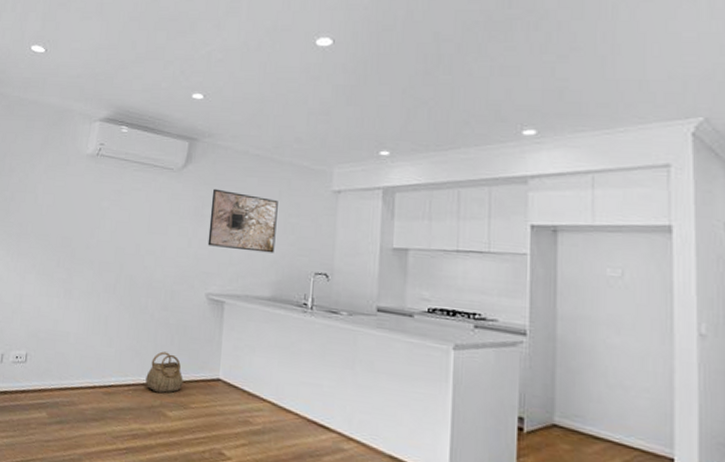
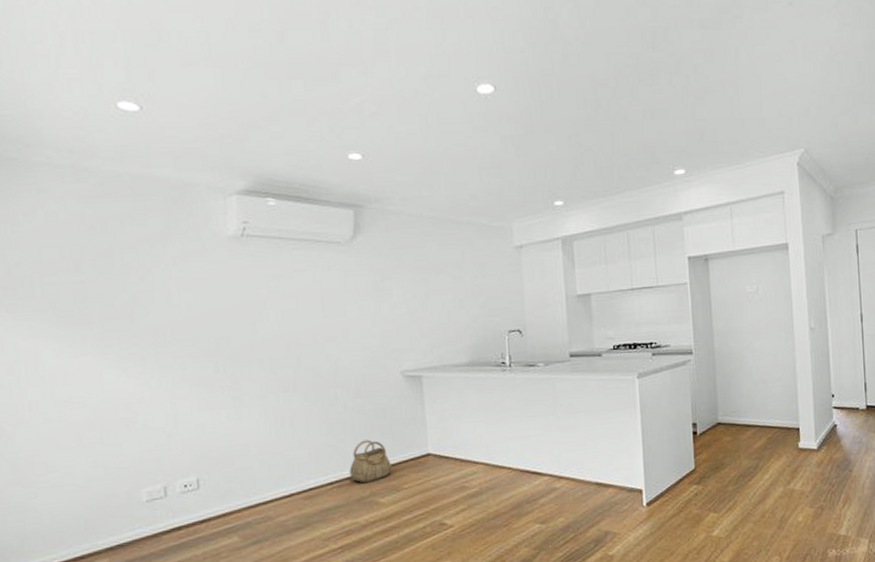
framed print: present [207,188,278,253] -> none [390,258,466,321]

